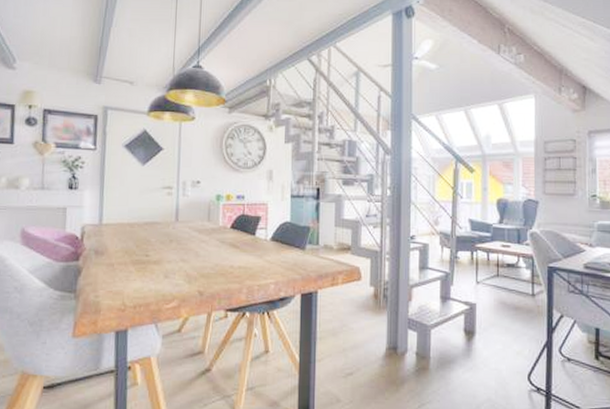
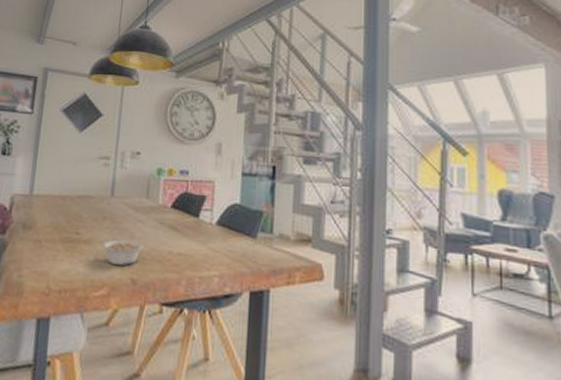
legume: none [171,258,208,280] -> present [103,239,144,266]

